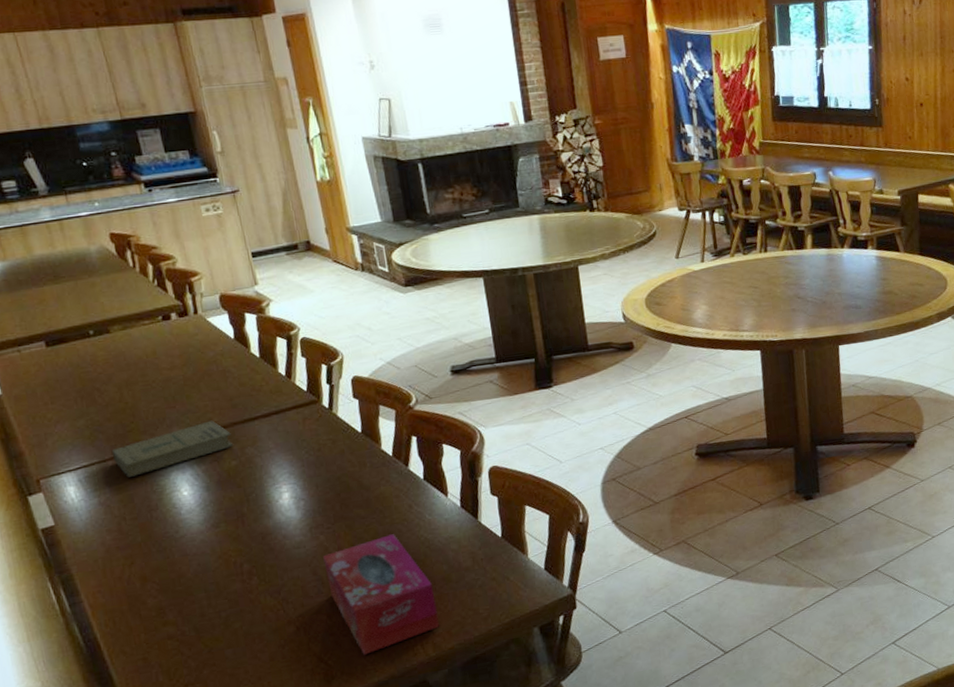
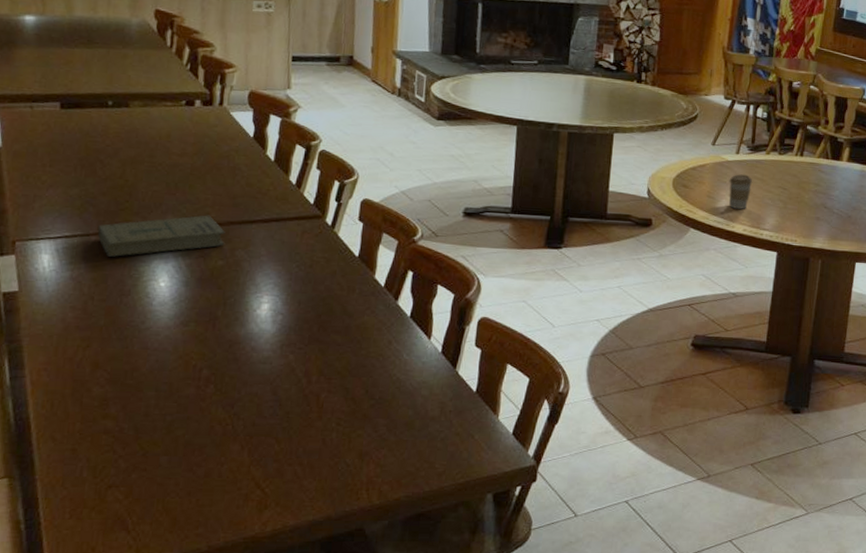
tissue box: present [323,534,440,655] -> none [285,367,394,489]
coffee cup: none [699,281,723,317] -> present [729,174,753,209]

